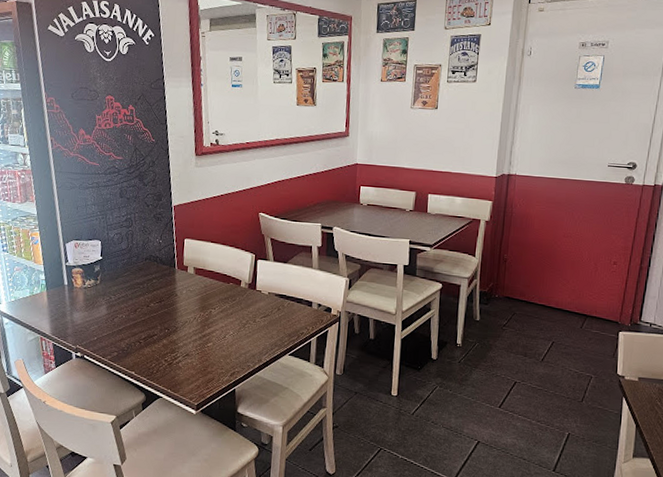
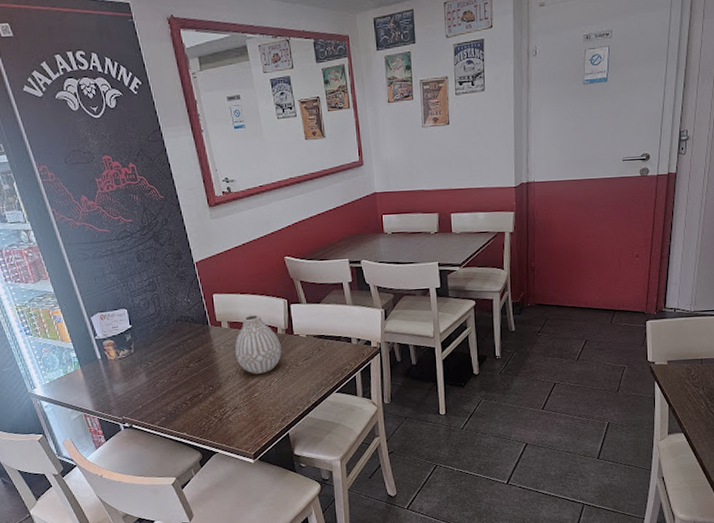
vase: none [195,264,242,325] -> present [234,314,282,374]

